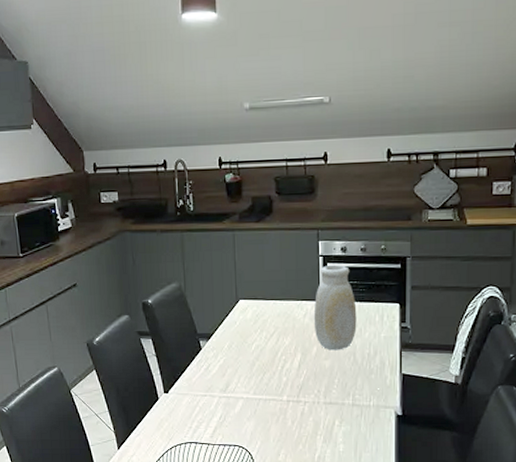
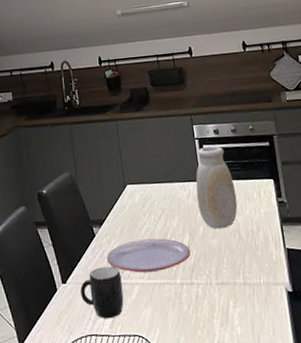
mug: none [183,380,227,429] -> present [80,266,124,319]
plate: none [211,355,301,388] -> present [106,238,191,273]

